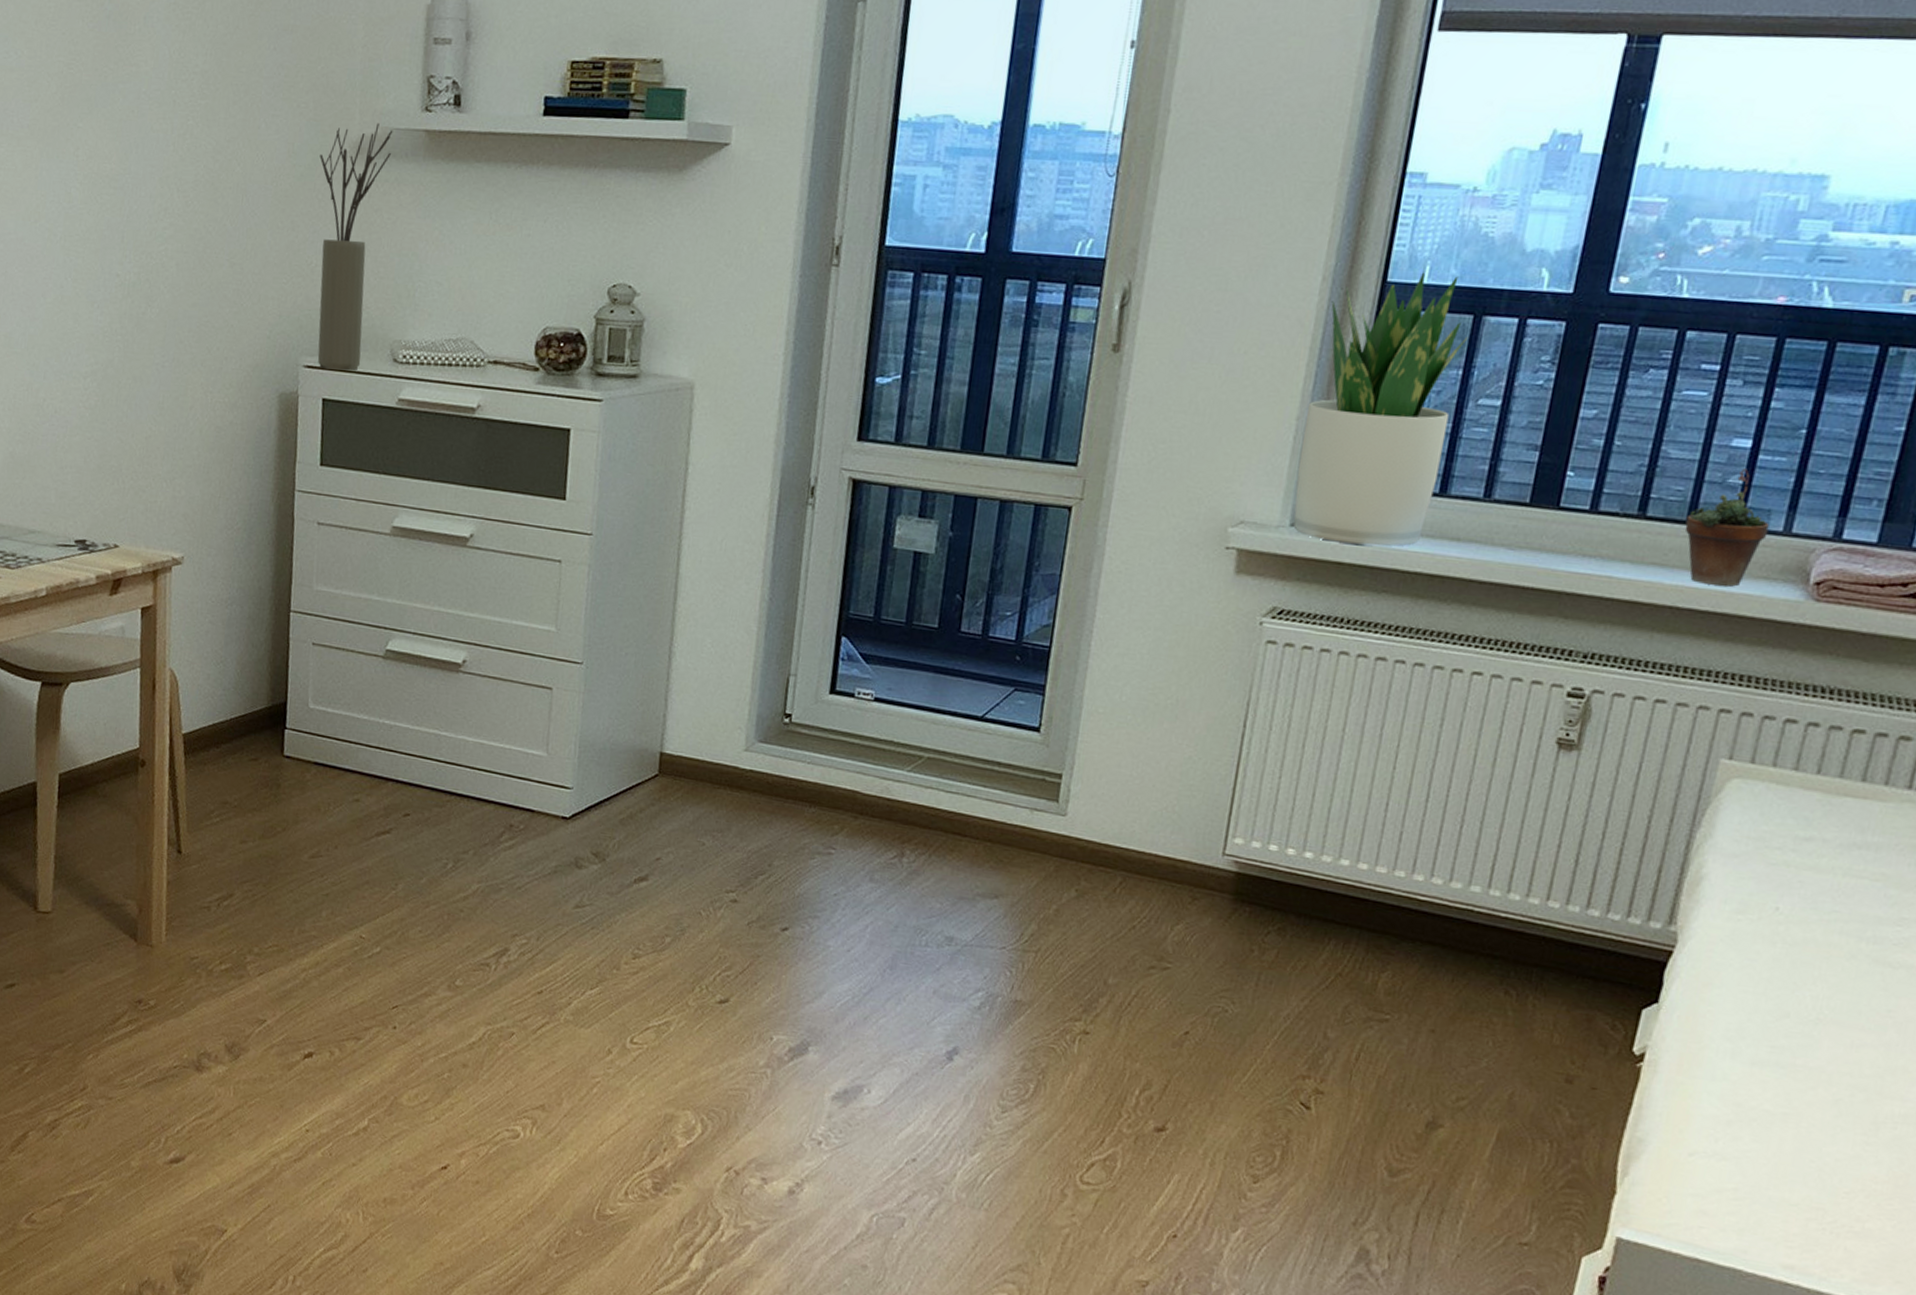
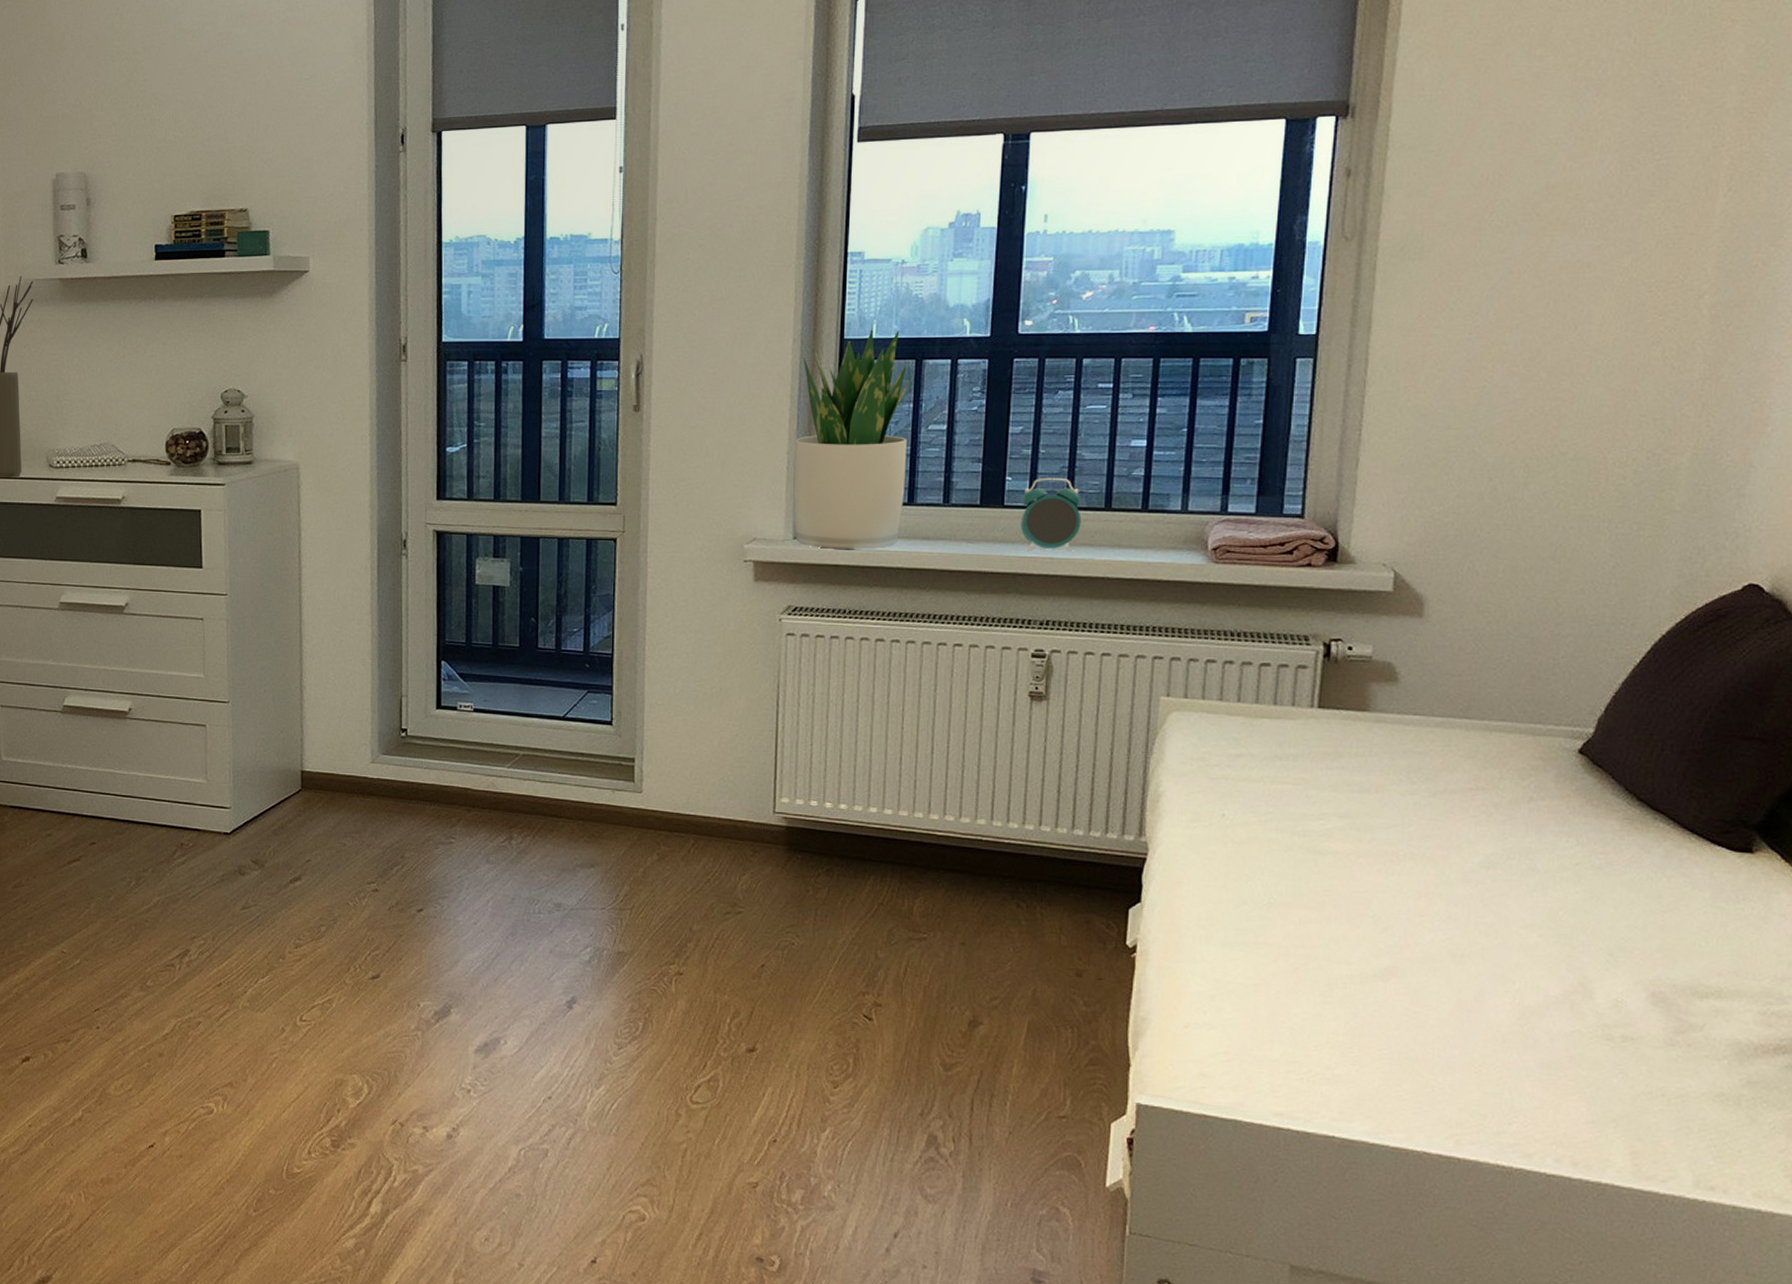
alarm clock: none [1576,476,1658,575] -> present [1020,477,1081,555]
succulent plant: present [1684,468,1770,588] -> none [1104,463,1170,559]

